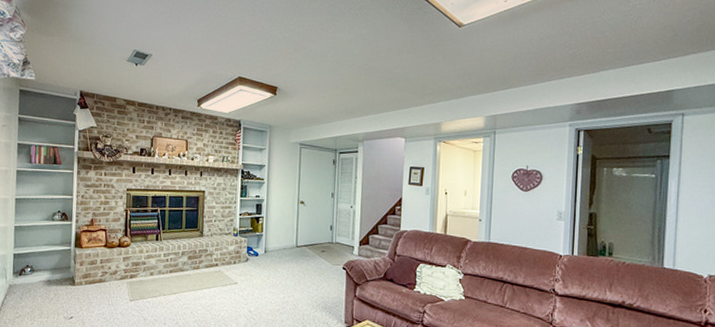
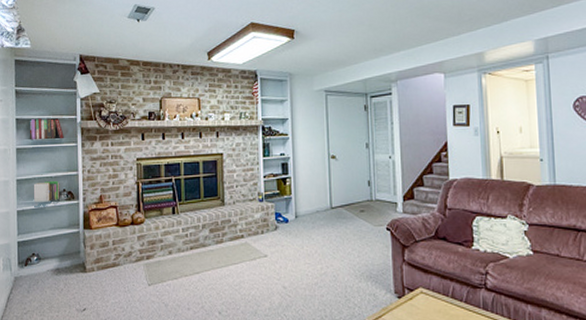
books: none [30,202,55,221] -> present [33,181,60,202]

